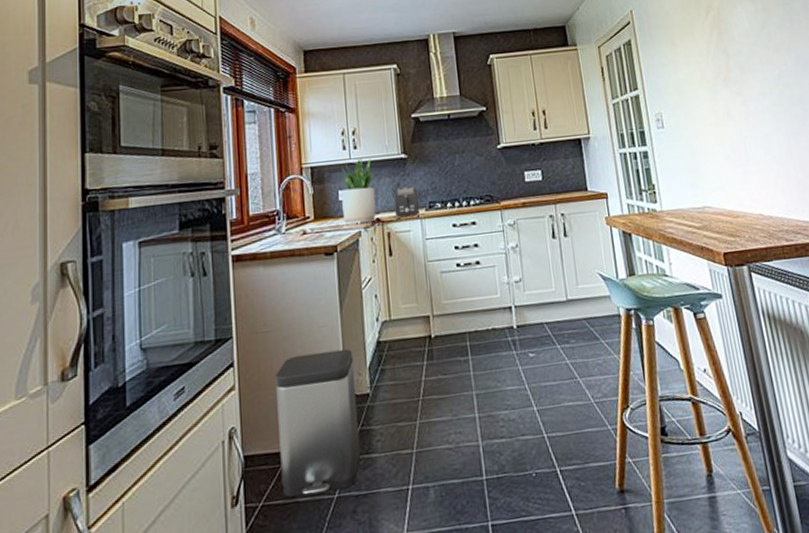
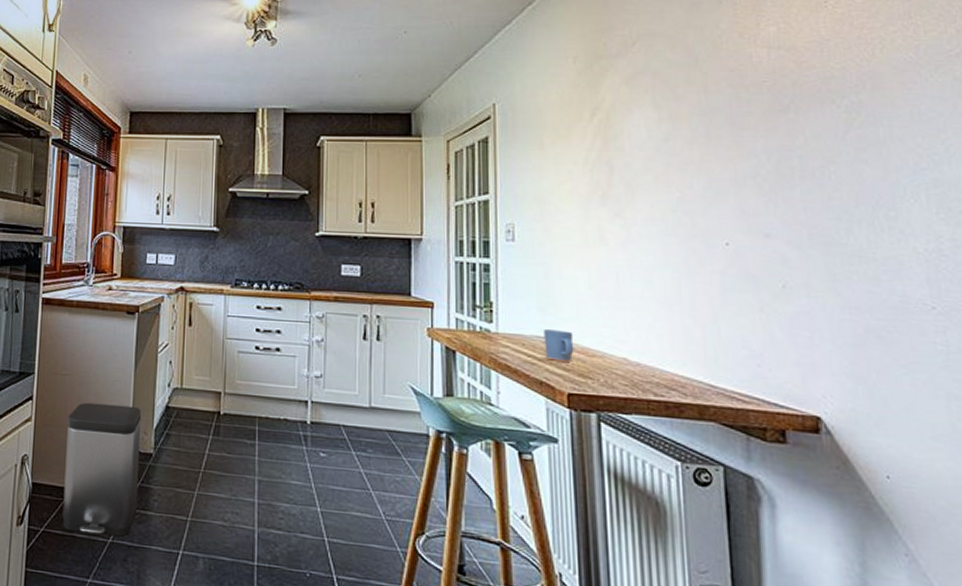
planter: present [341,157,376,224] -> none [148,224,184,289]
toaster: present [394,186,420,219] -> none [199,259,226,292]
mug: none [697,199,723,227] -> present [544,329,574,362]

